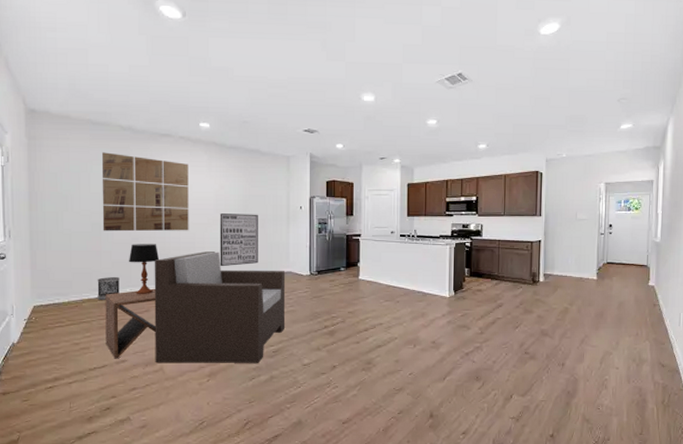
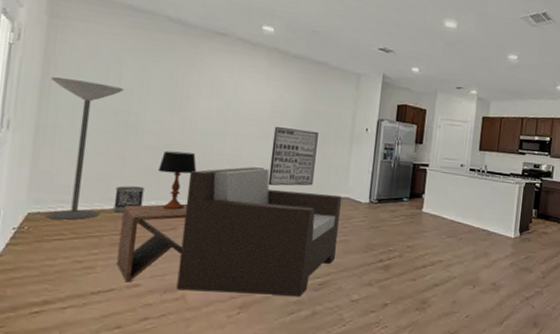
floor lamp: none [36,190,93,309] -> present [45,77,124,220]
wall art: present [101,152,189,232] -> none [130,43,245,143]

